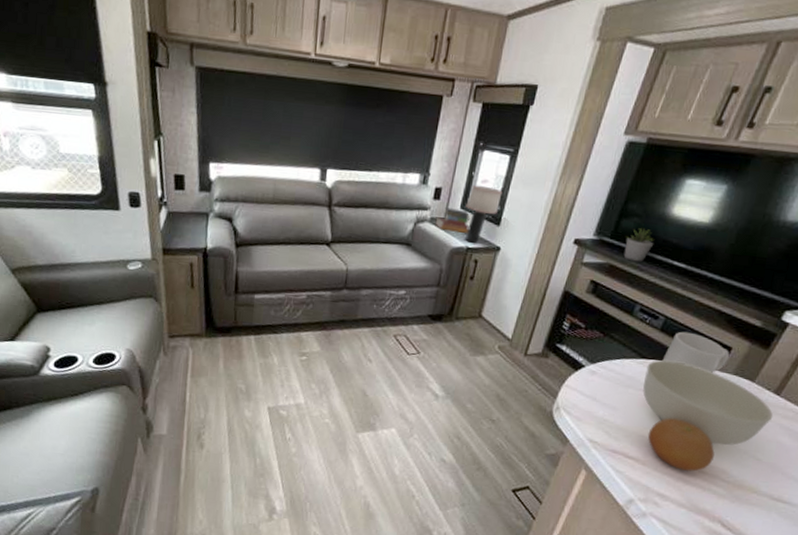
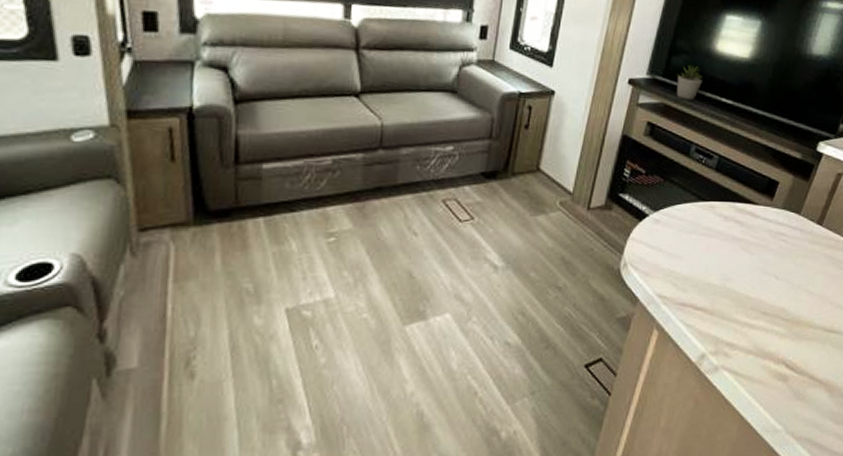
books: present [435,207,471,233] -> none [483,48,521,77]
table lamp: present [464,184,503,243] -> none [515,22,553,87]
bowl: present [643,359,774,446] -> none [705,200,819,283]
fruit: present [647,418,715,472] -> none [713,261,773,316]
mug: present [662,331,730,373] -> none [720,169,778,209]

